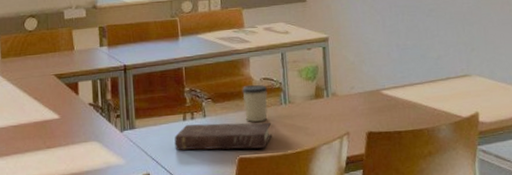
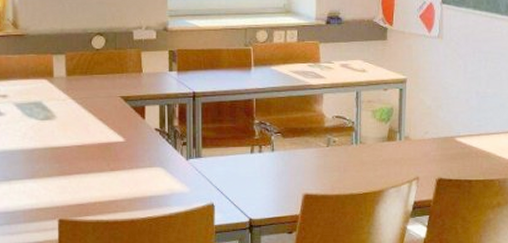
book: present [174,122,272,151] -> none [241,157,341,186]
cup: present [242,84,268,122] -> none [313,122,340,160]

